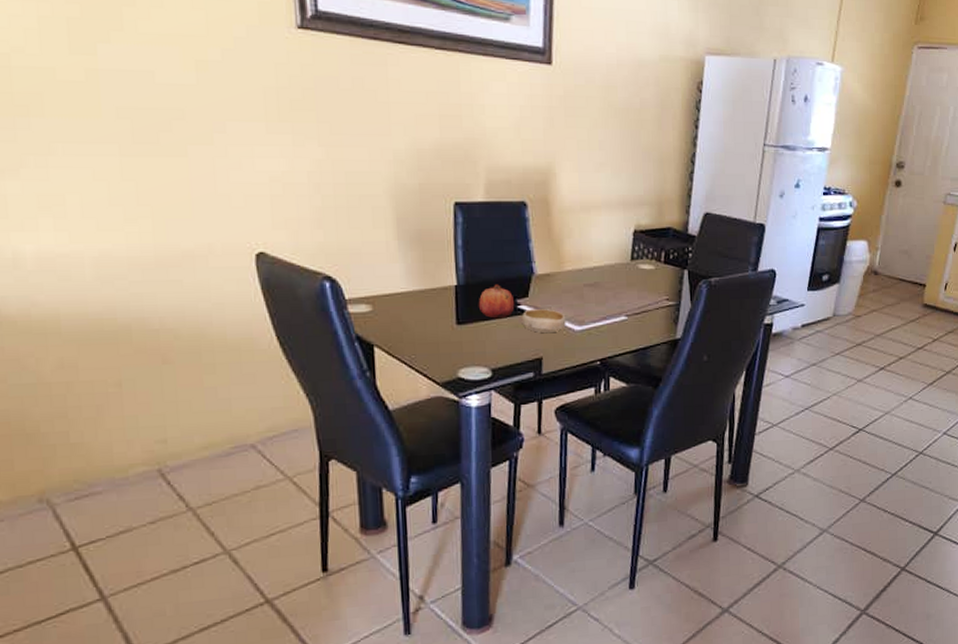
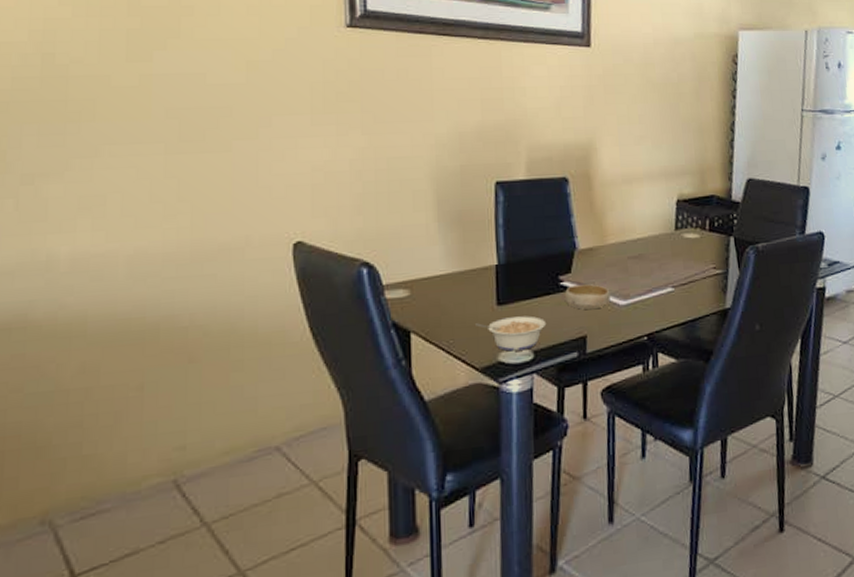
legume: none [436,336,504,369] -> present [476,316,547,352]
fruit: present [478,284,515,319] -> none [519,261,557,298]

